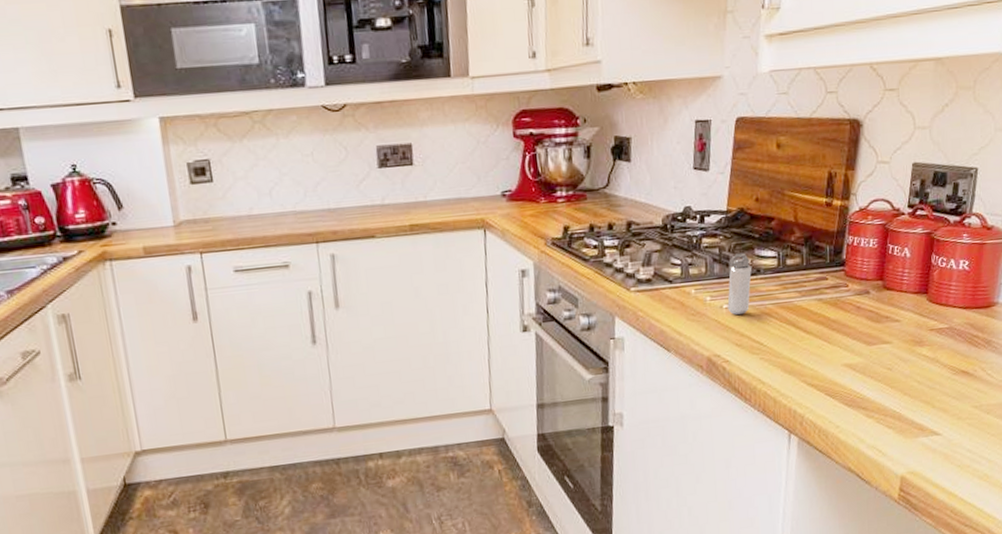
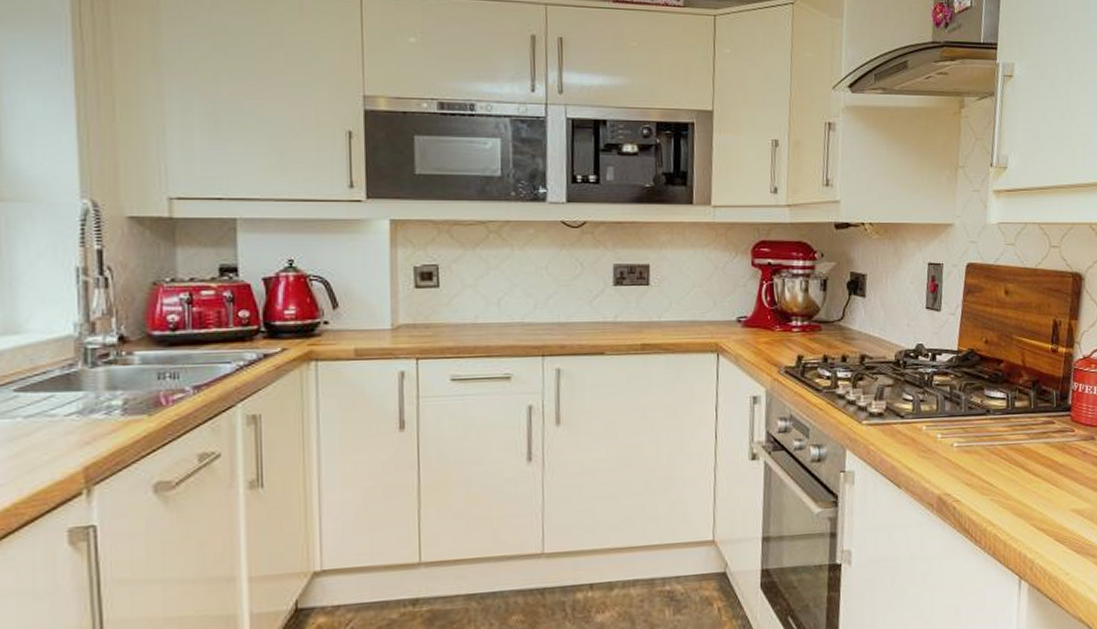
shaker: present [727,252,752,315] -> none [958,392,982,455]

